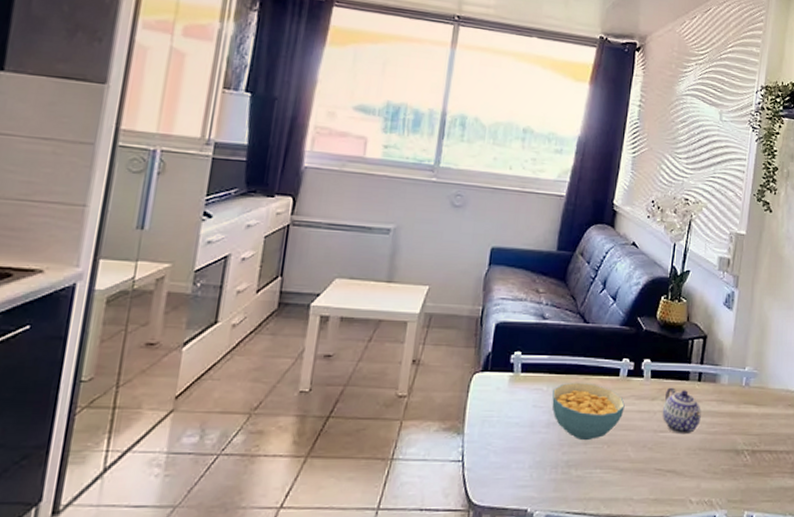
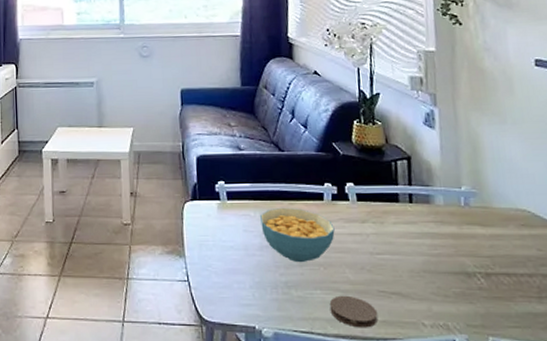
coaster: none [606,474,651,507] -> present [329,295,378,328]
teapot: present [662,387,701,435] -> none [375,209,420,257]

